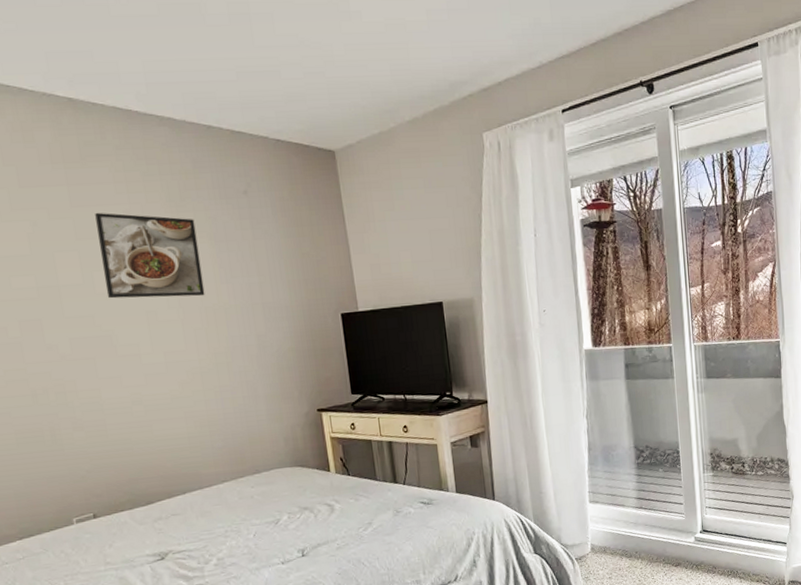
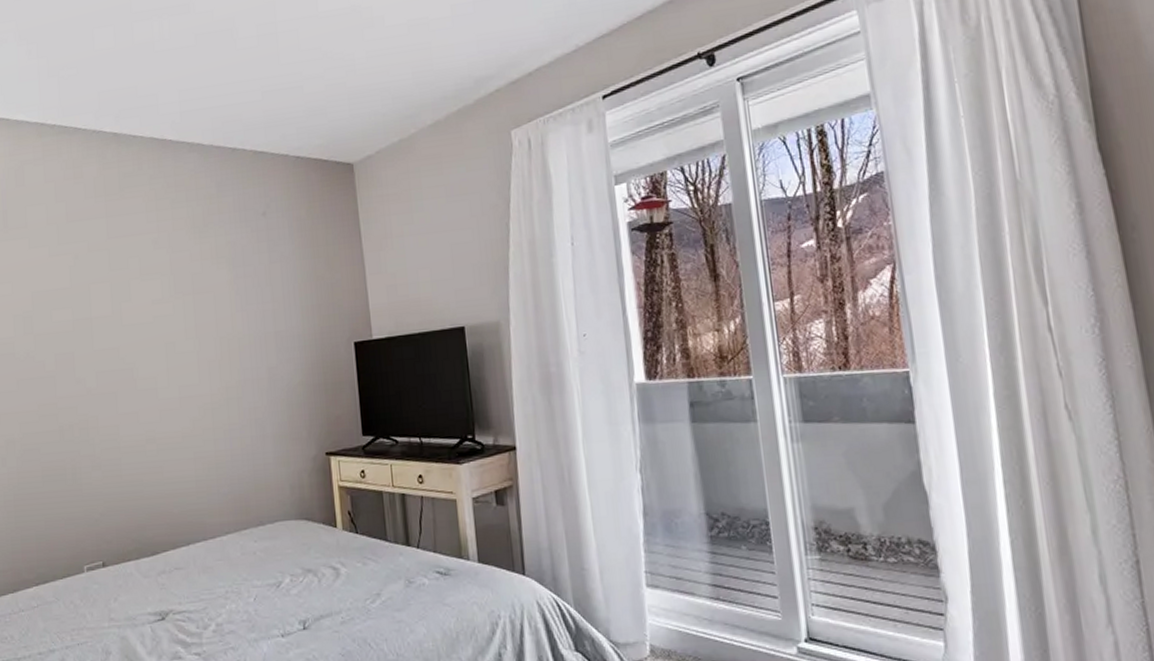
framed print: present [95,212,205,299] -> none [128,242,221,330]

